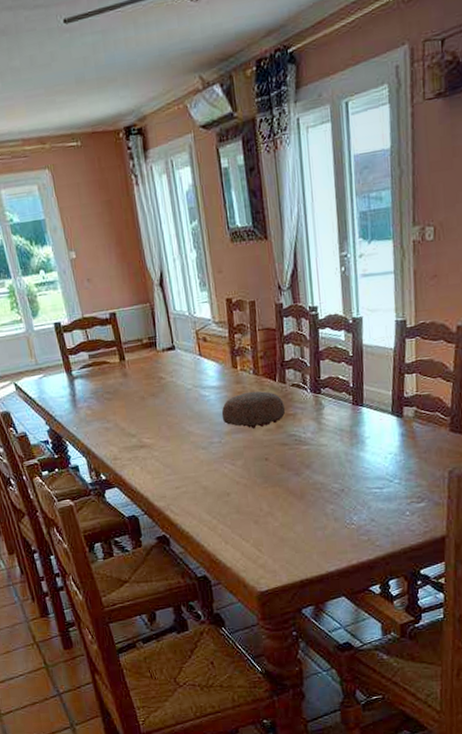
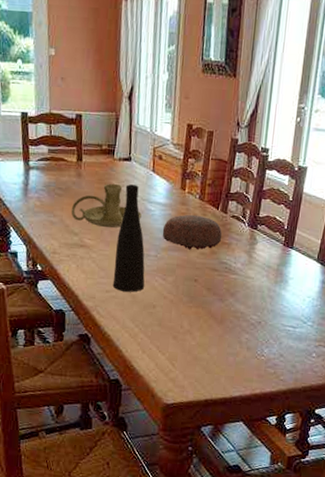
candle holder: none [123,375,197,423] -> present [71,183,142,228]
vase: none [174,373,215,485] -> present [112,184,145,292]

